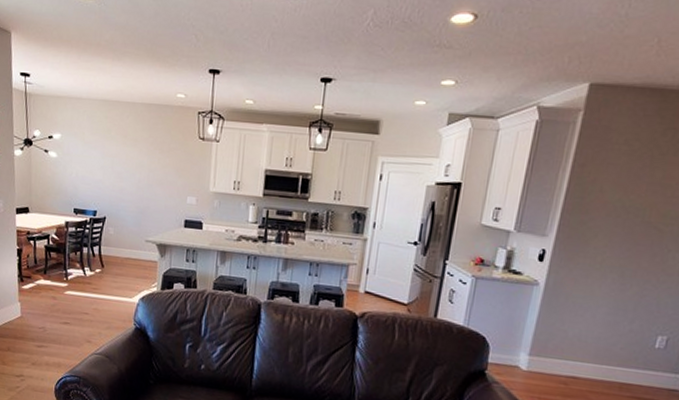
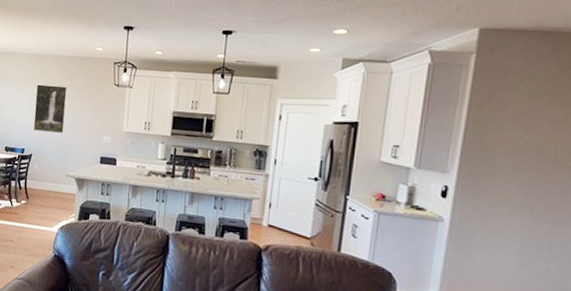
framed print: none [106,136,144,193] -> present [33,84,67,133]

